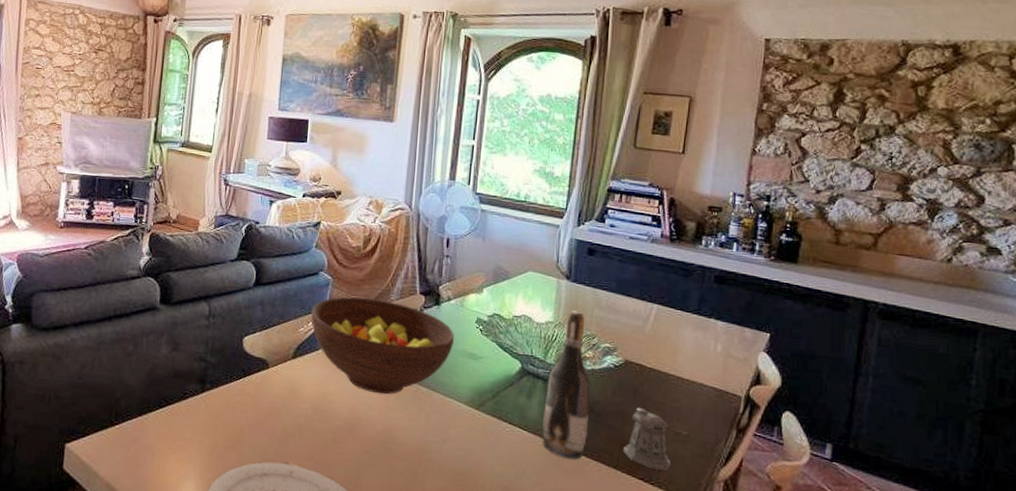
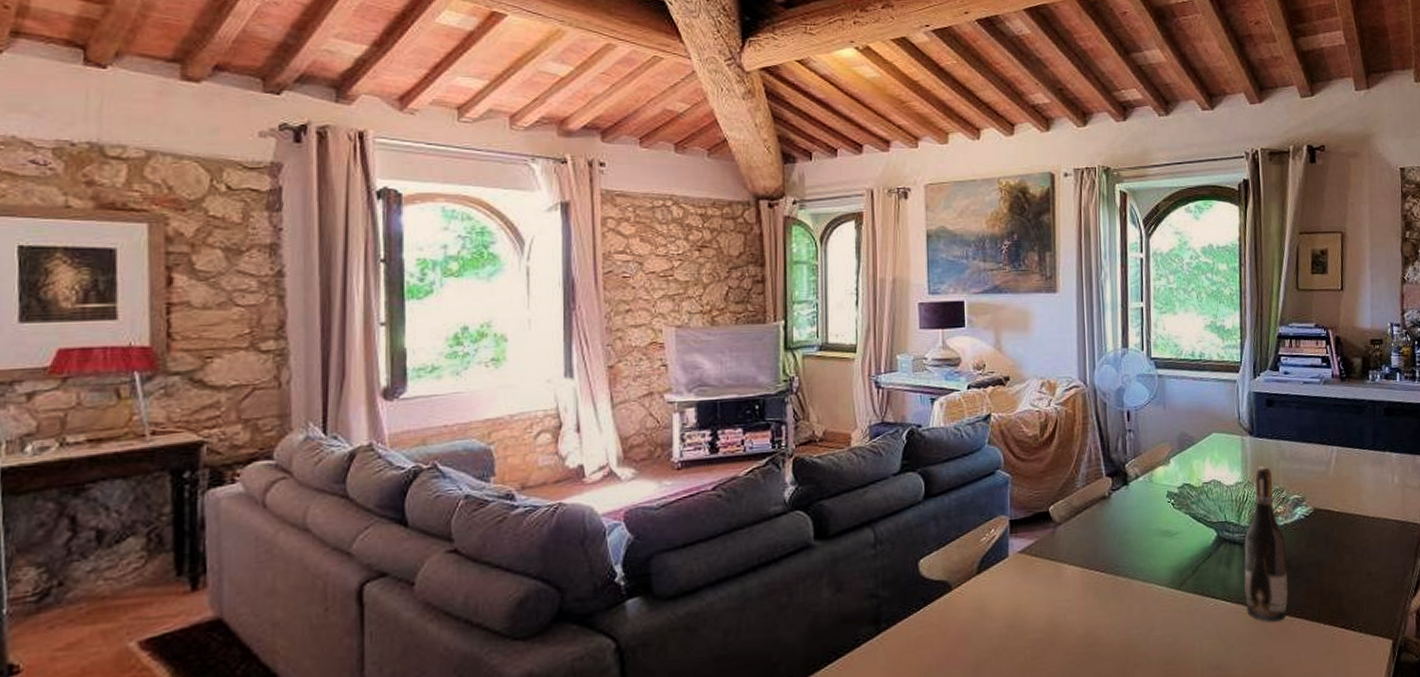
fruit bowl: present [311,296,454,395] -> none [992,490,1147,595]
pepper shaker: present [623,408,692,470] -> none [1323,555,1383,615]

